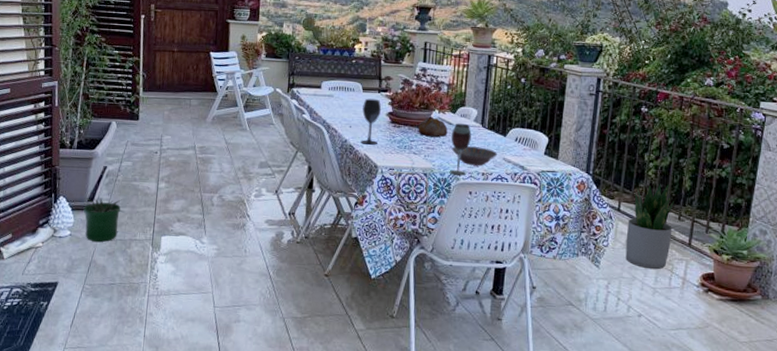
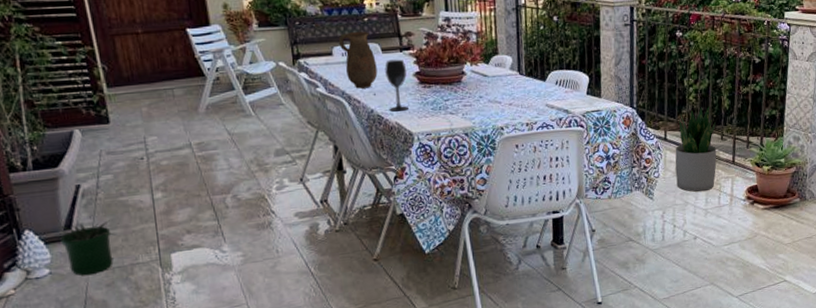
pitcher: none [327,70,357,121] -> present [338,31,378,89]
bread: present [418,118,448,137] -> none [451,72,484,93]
wineglass: present [449,123,471,176] -> none [487,73,510,131]
bowl: present [451,146,498,166] -> none [490,96,540,117]

